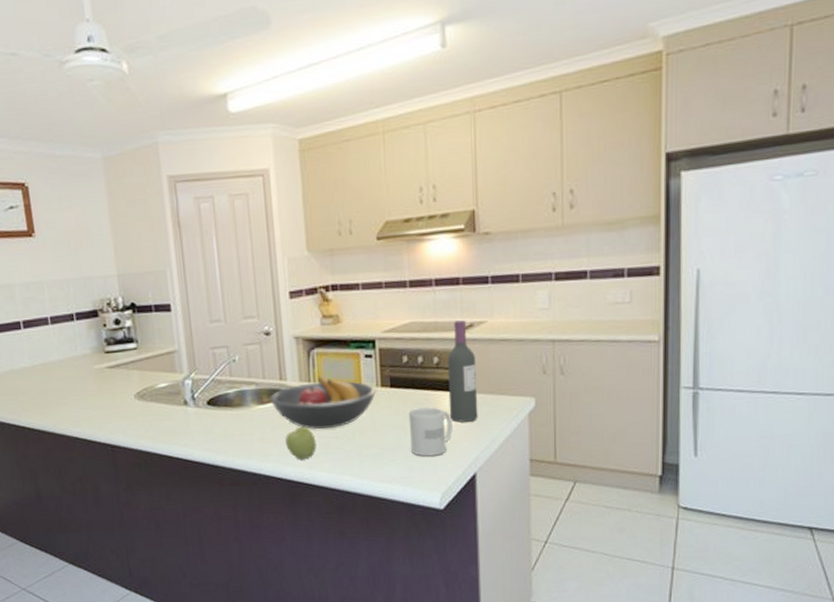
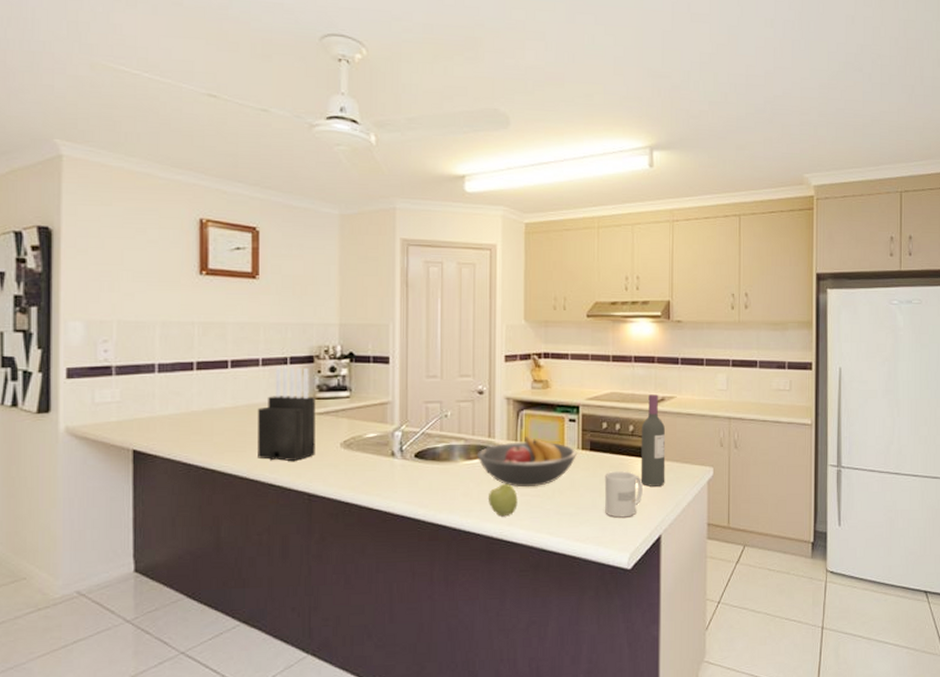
knife block: none [54,322,112,416] -> present [258,367,316,461]

